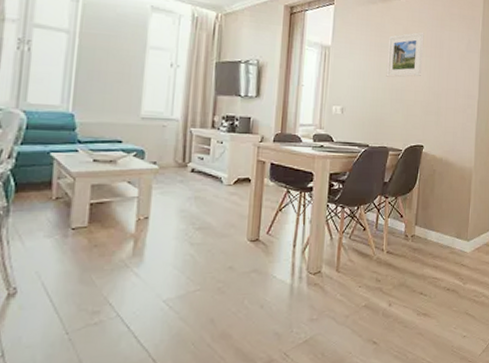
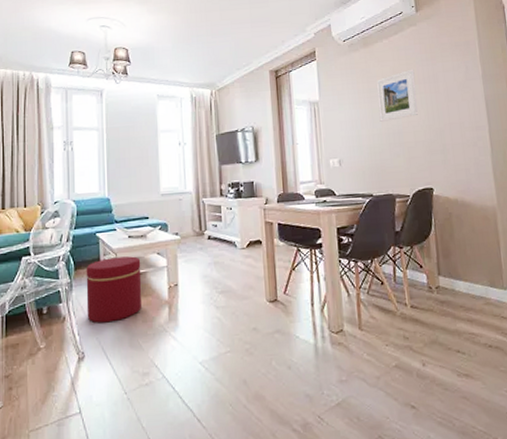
ottoman: none [25,182,106,255] -> present [86,256,142,323]

